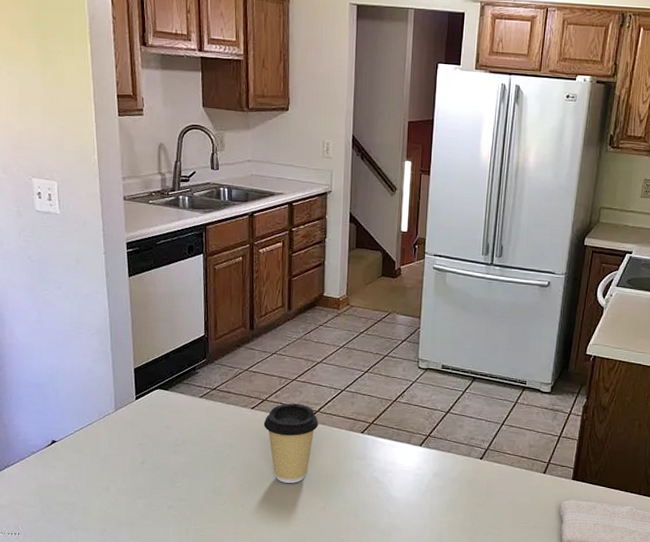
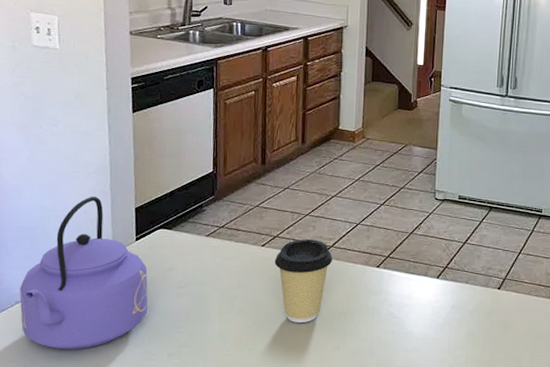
kettle: none [35,356,149,499] -> present [20,196,149,350]

